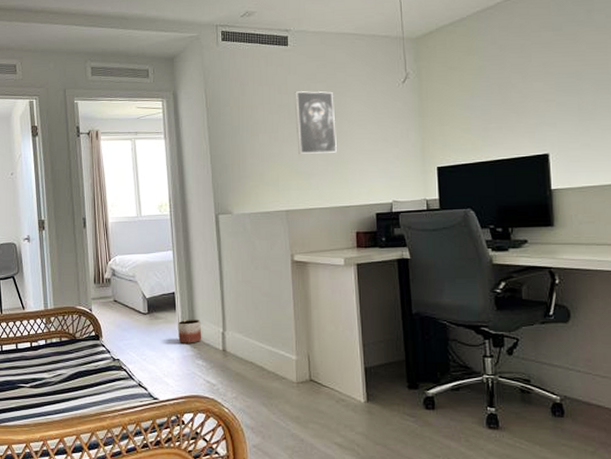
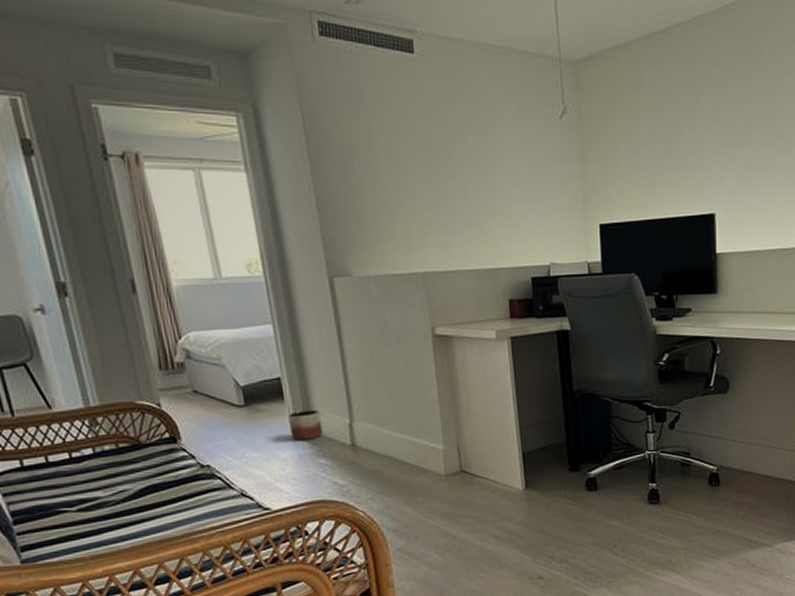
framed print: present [295,91,337,154] -> none [426,118,483,202]

